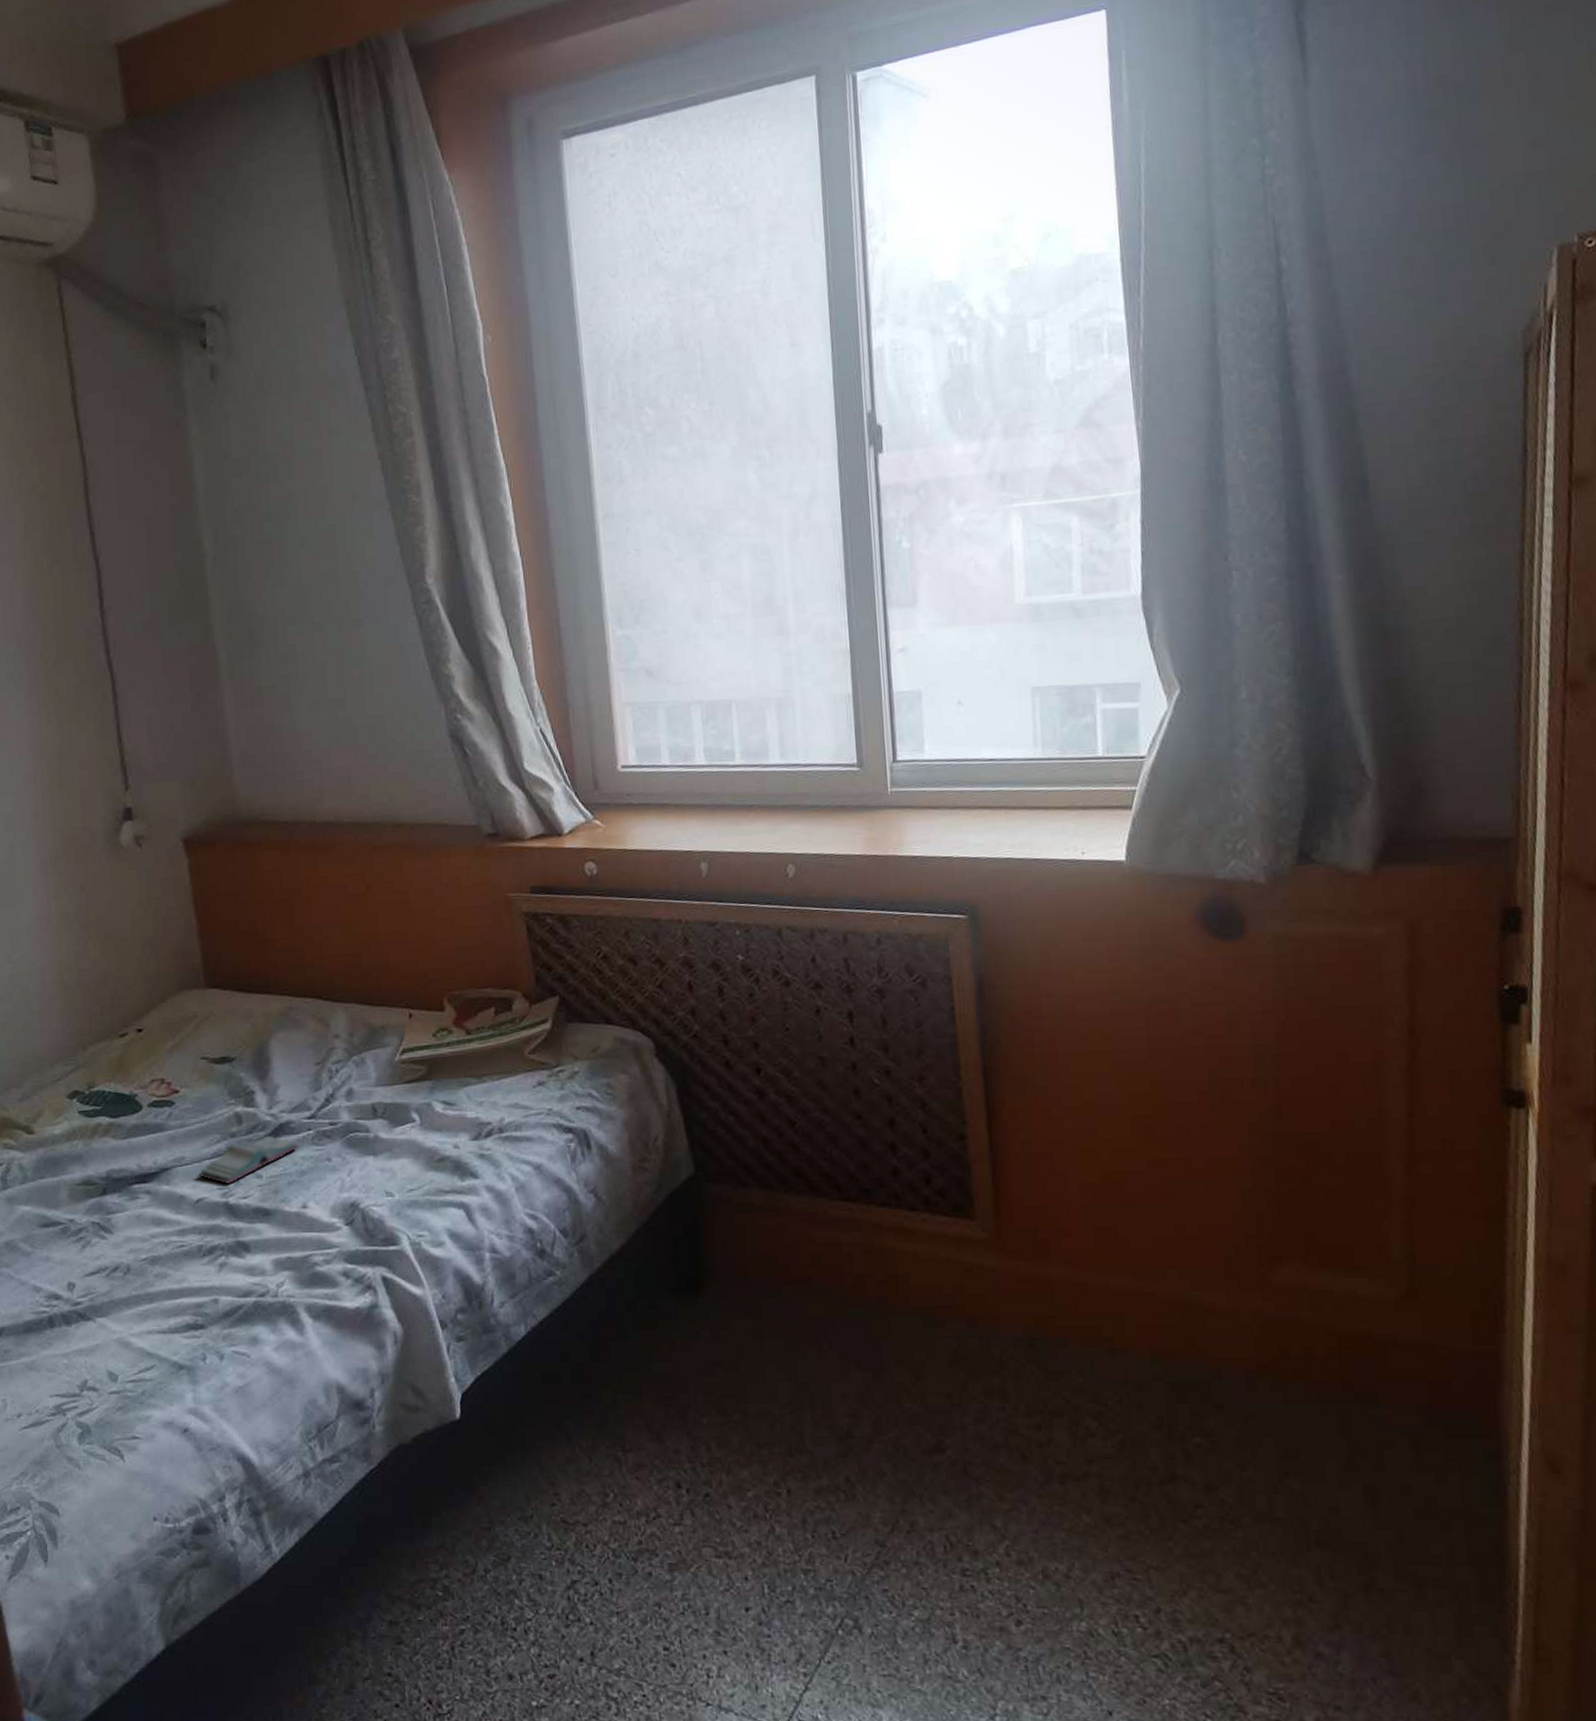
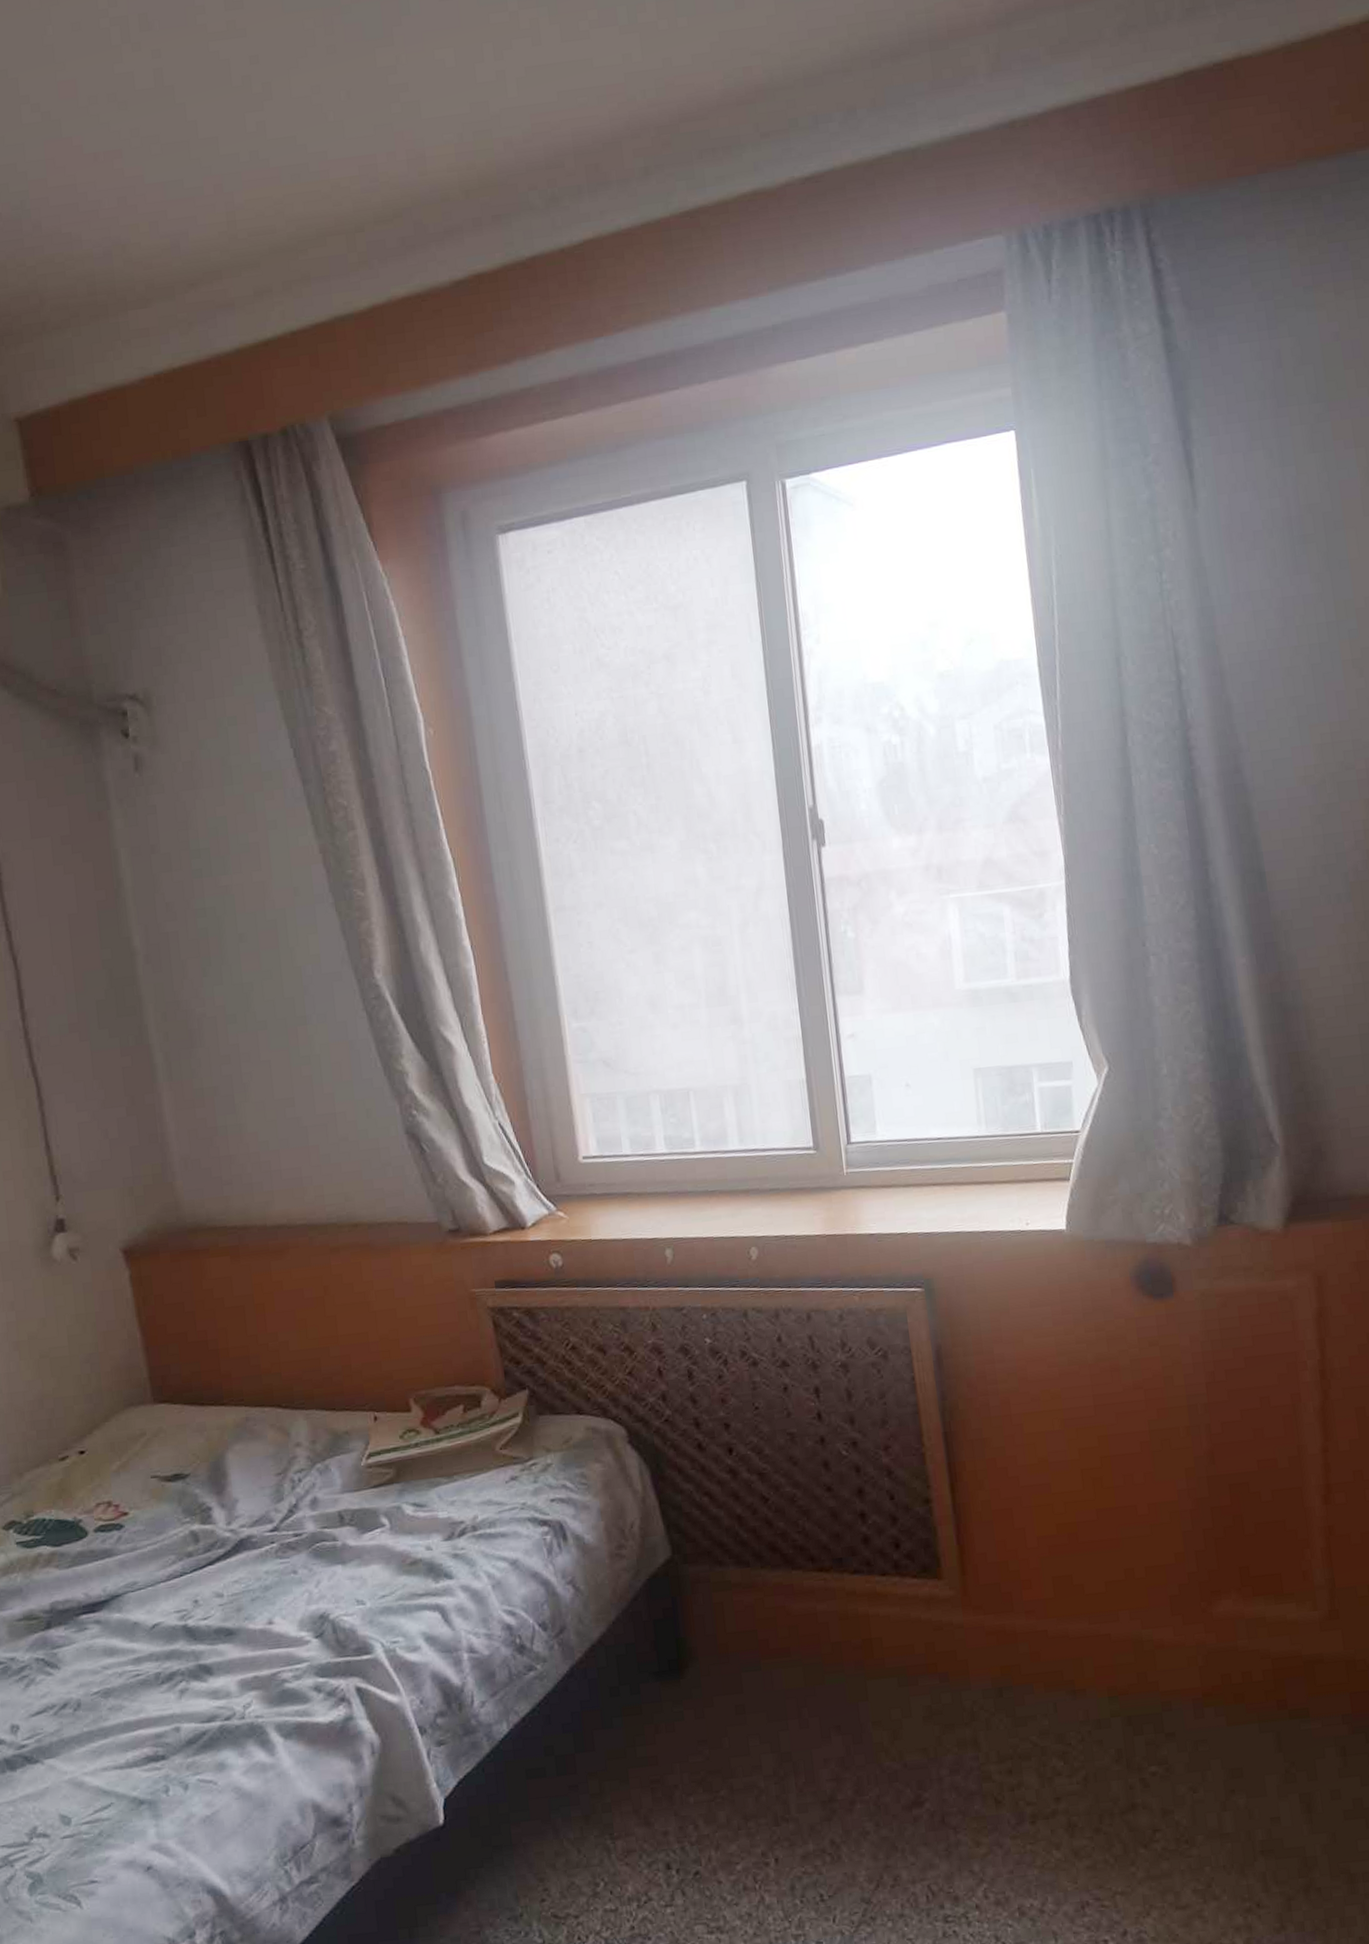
book: present [199,1135,299,1185] -> none [153,1552,262,1607]

